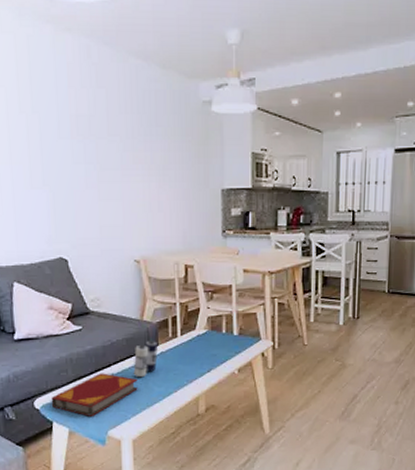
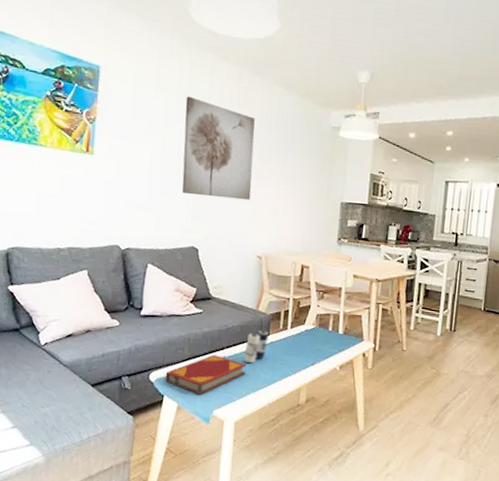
wall art: none [28,81,119,199] -> present [182,96,255,201]

